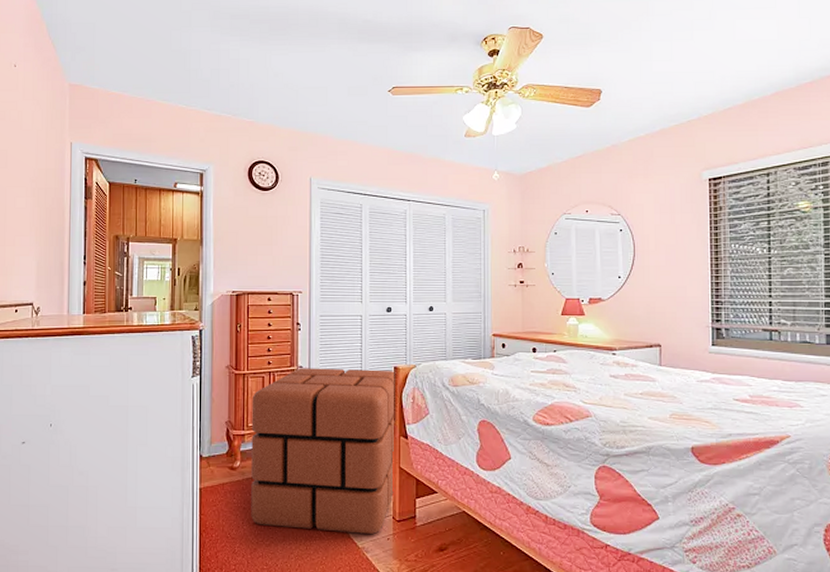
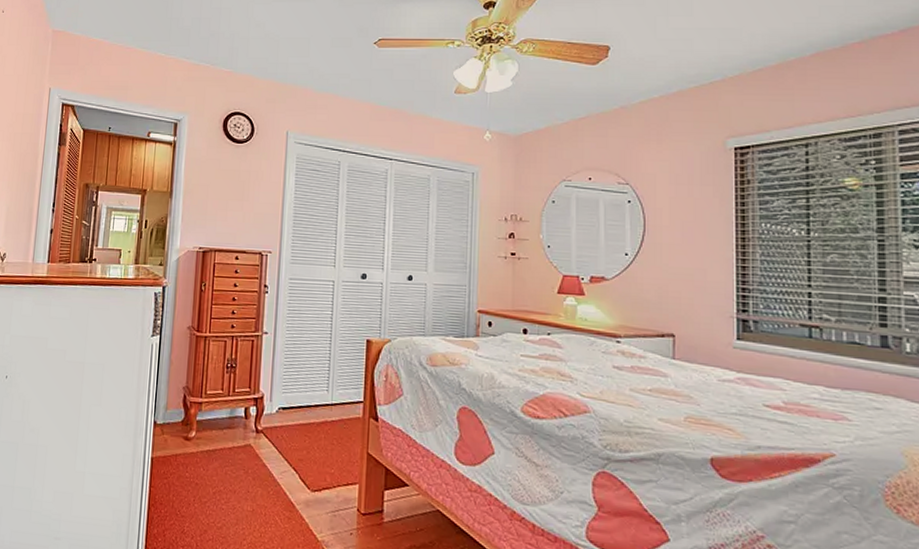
pouf: present [251,368,396,535] -> none [203,334,369,528]

